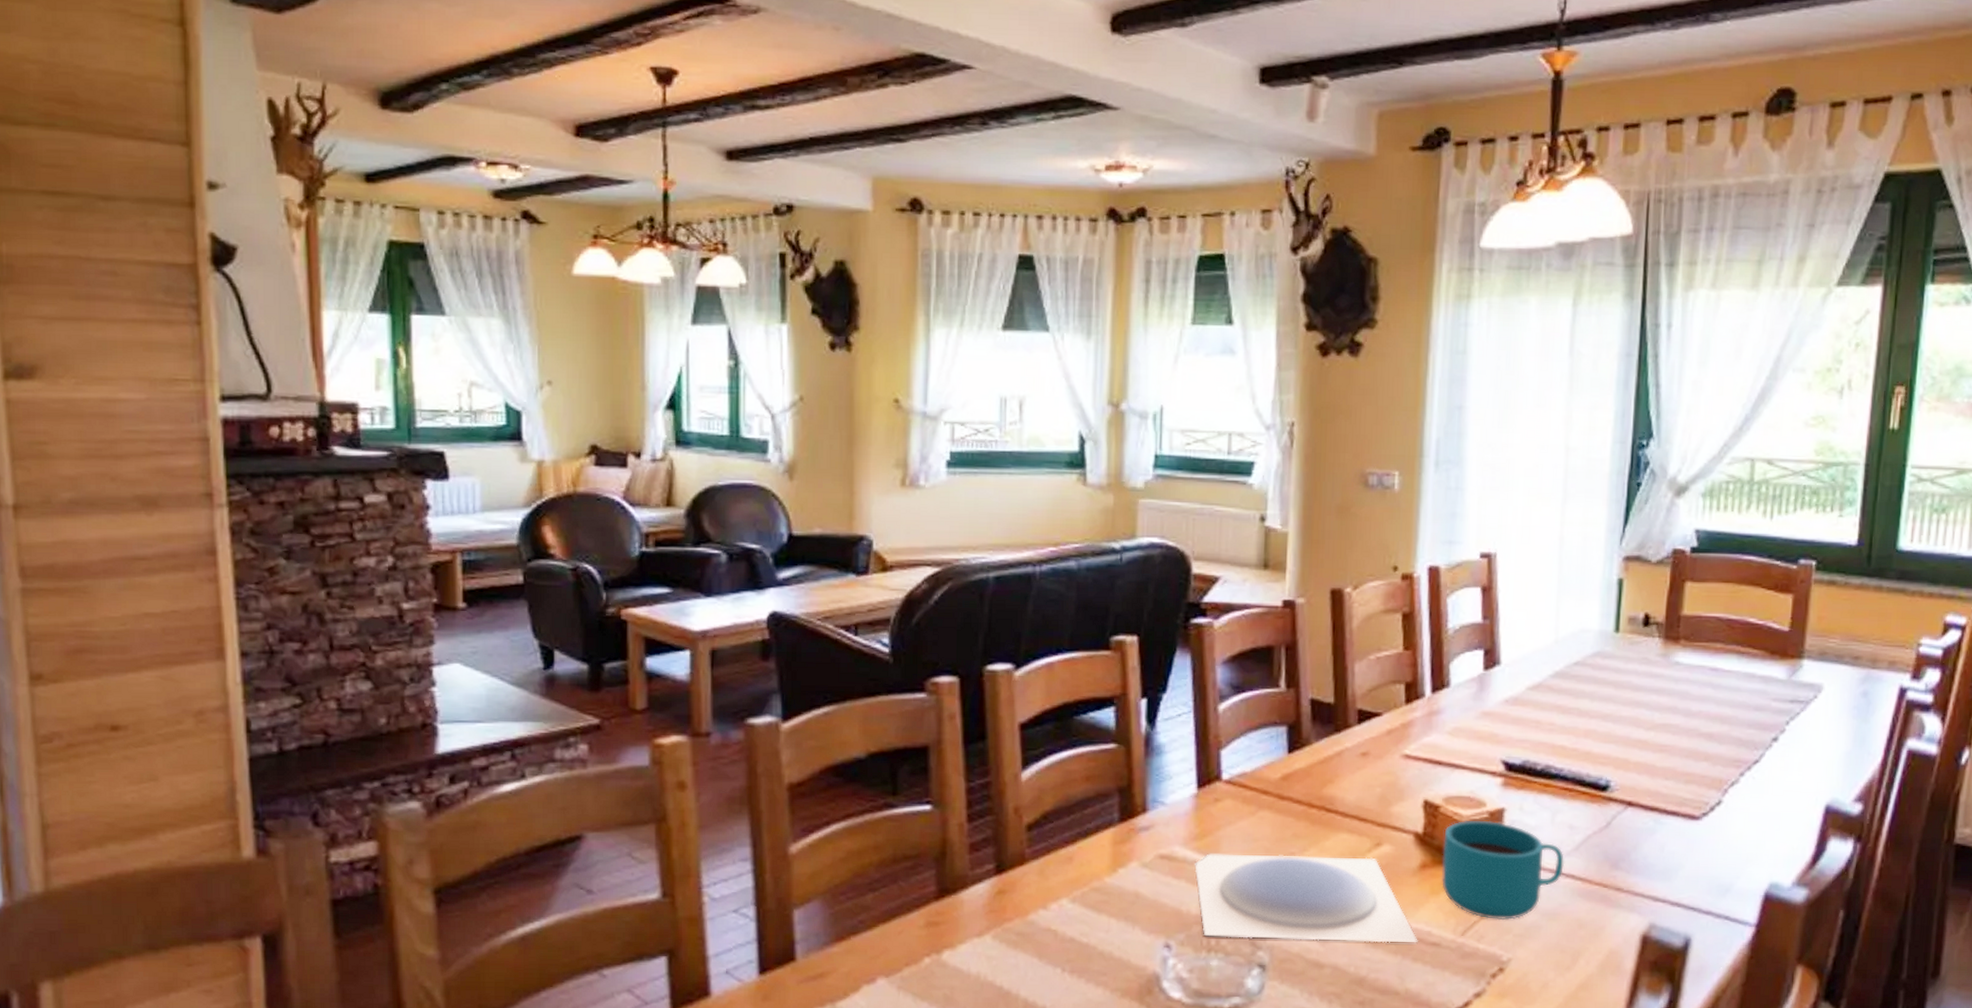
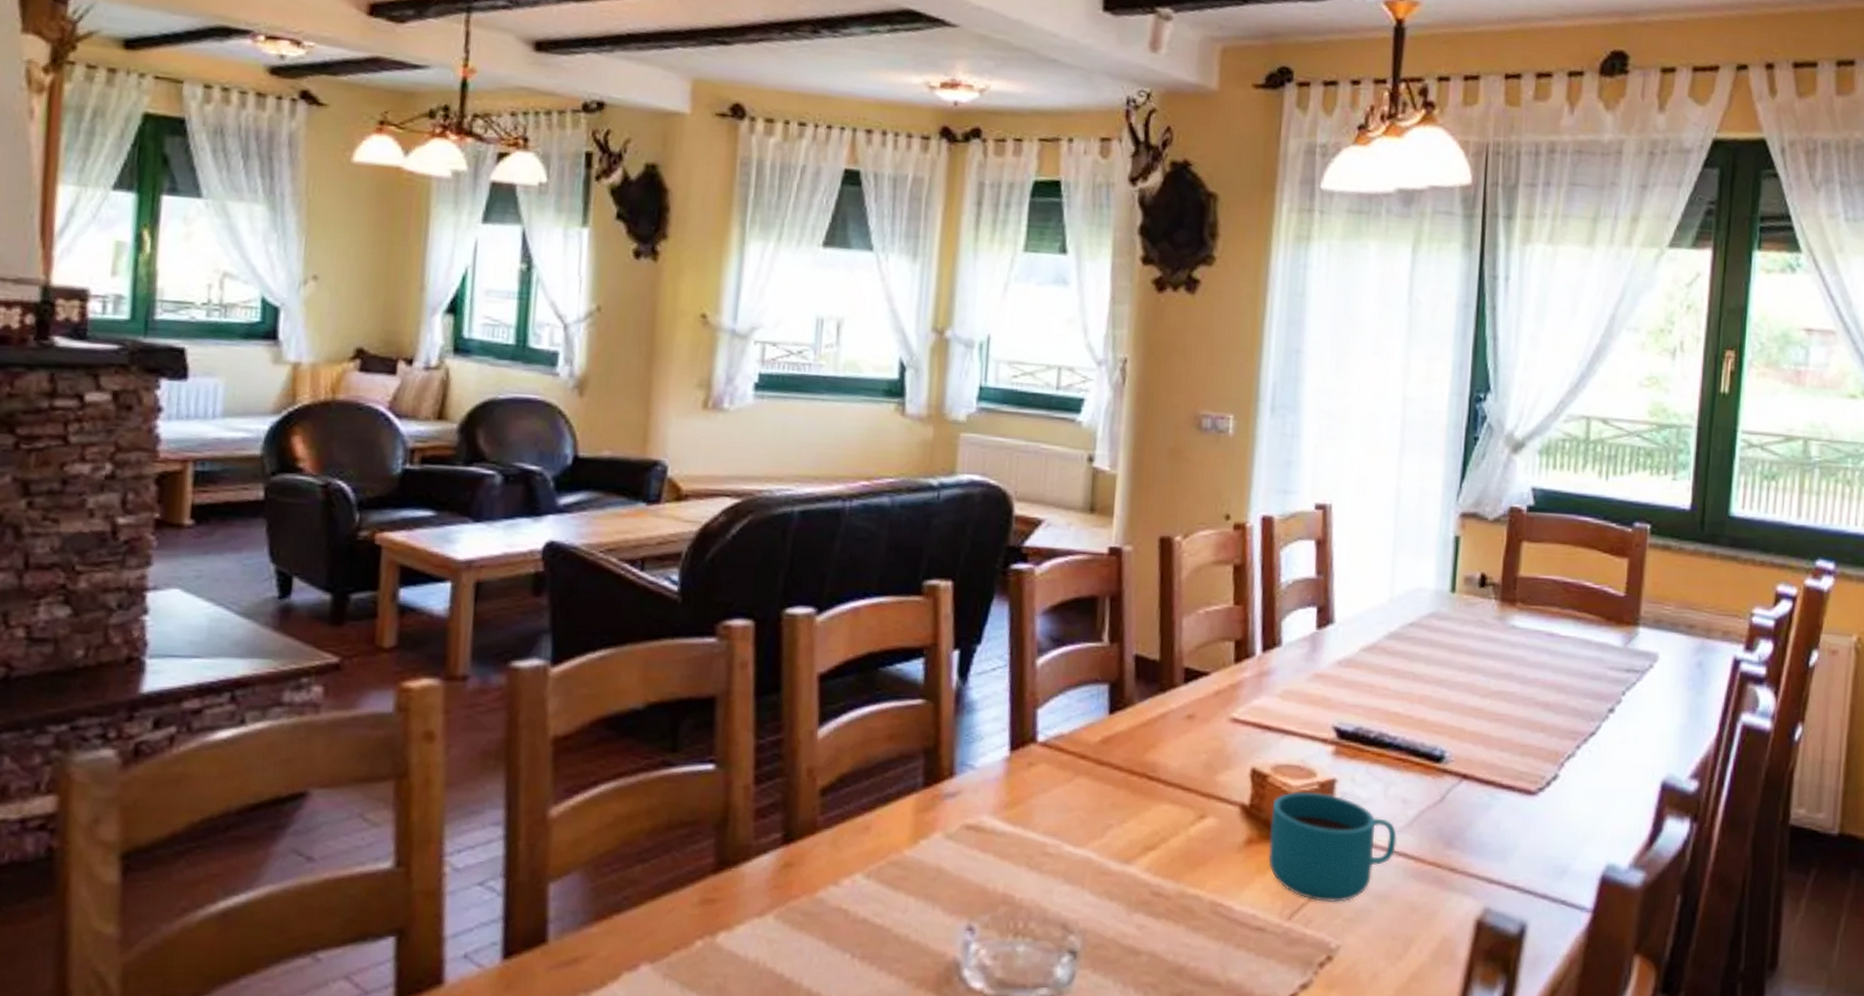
plate: present [1195,853,1418,943] -> none [1004,824,1242,927]

